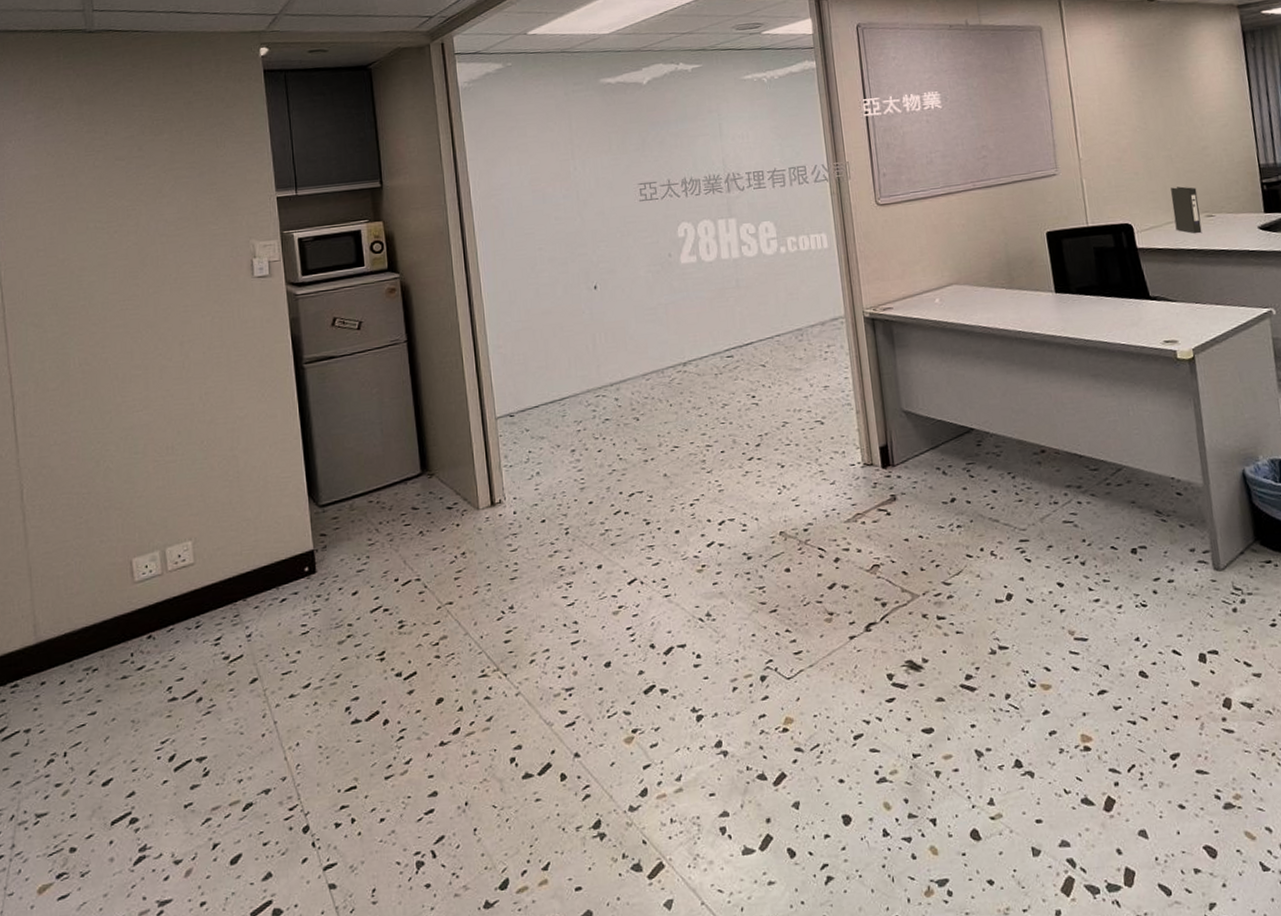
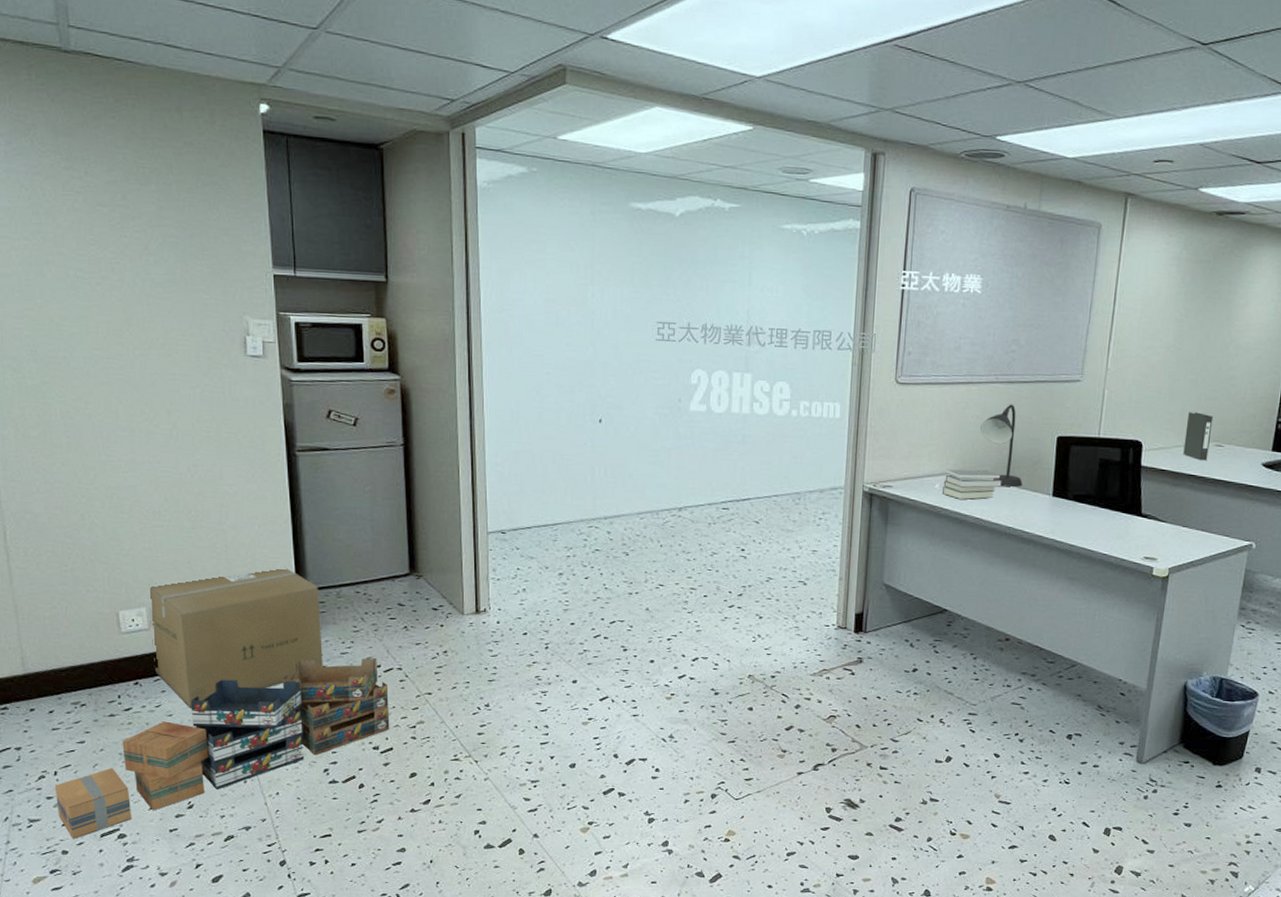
cardboard boxes: none [64,571,412,832] -> present [55,658,390,839]
box: none [162,485,339,658] -> present [149,567,323,709]
books: none [942,276,1002,311] -> present [942,469,1002,500]
desk lamp: none [968,207,1023,291] -> present [980,404,1023,488]

